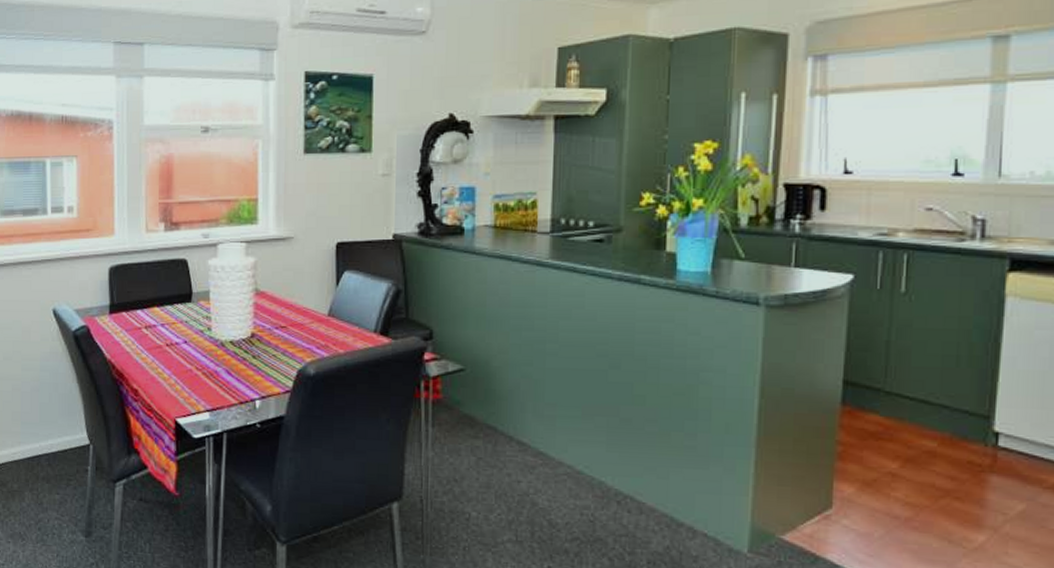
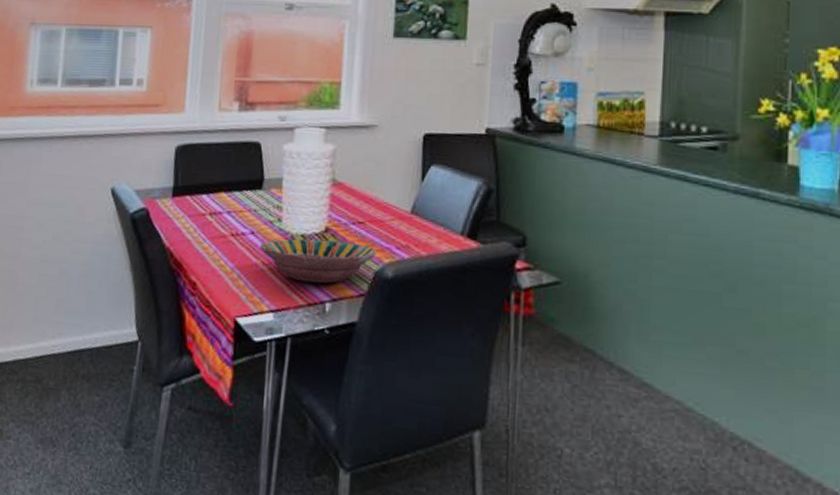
serving bowl: none [193,344,300,384] -> present [260,238,378,284]

